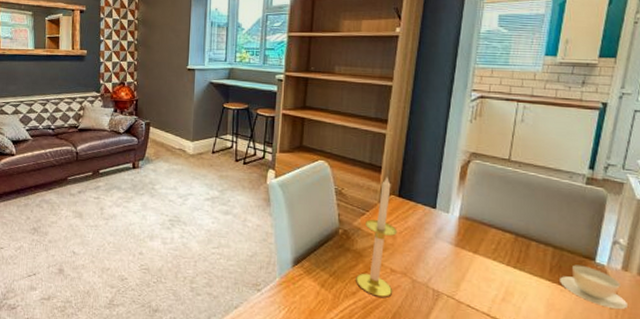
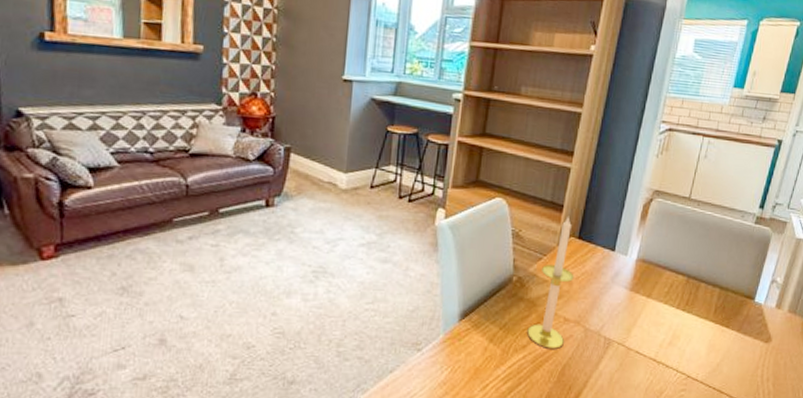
teacup: present [558,264,629,310] -> none [721,305,778,347]

